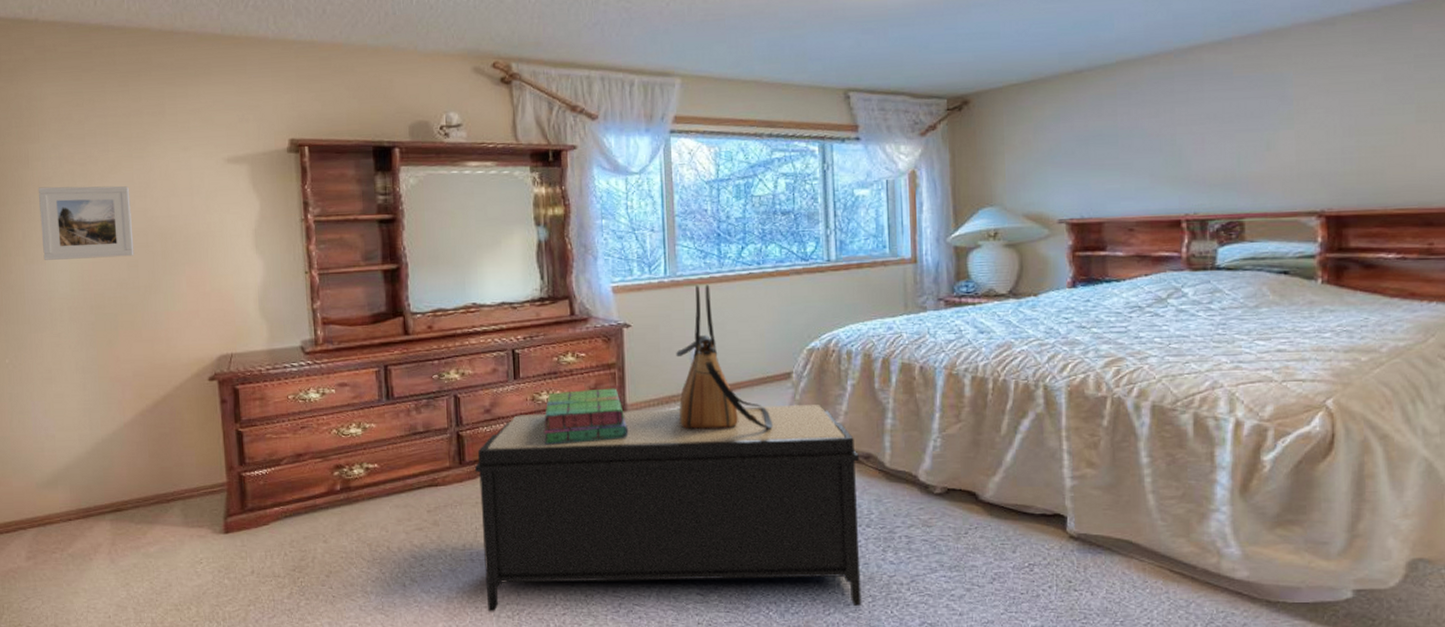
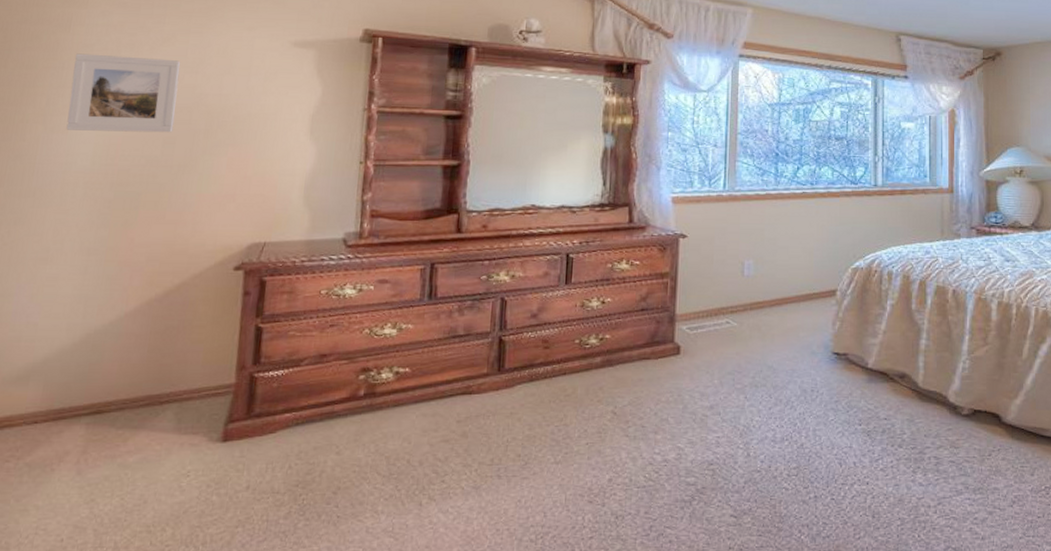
bench: present [474,405,862,612] -> none [510,321,894,535]
stack of books: present [544,388,629,445] -> none [590,297,676,354]
tote bag: present [676,285,773,429] -> none [727,201,816,344]

